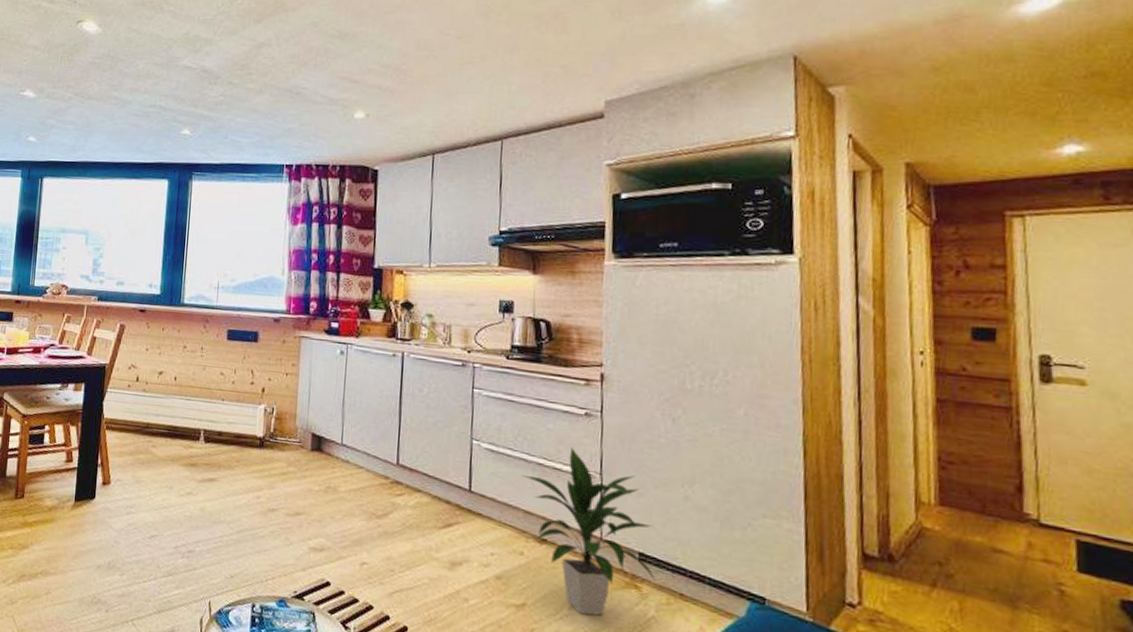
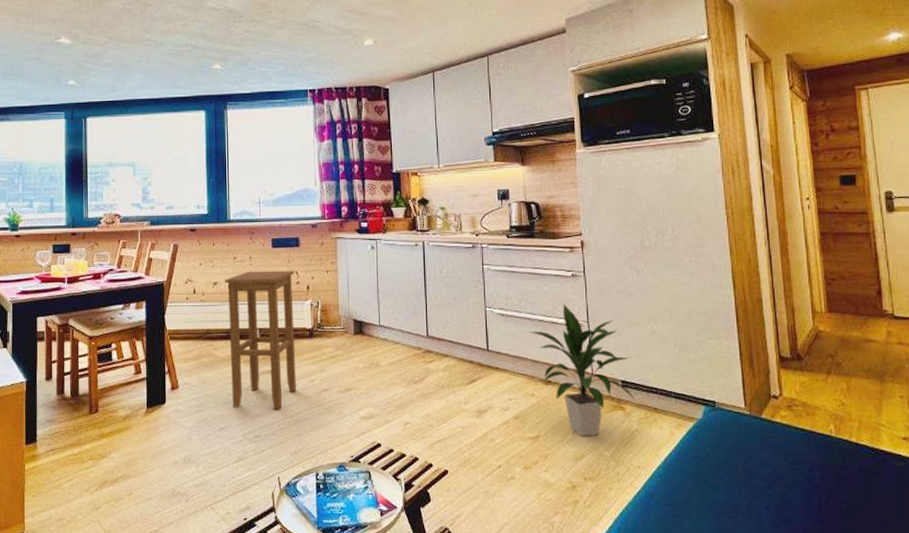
stool: none [166,363,249,526] -> present [224,270,296,410]

